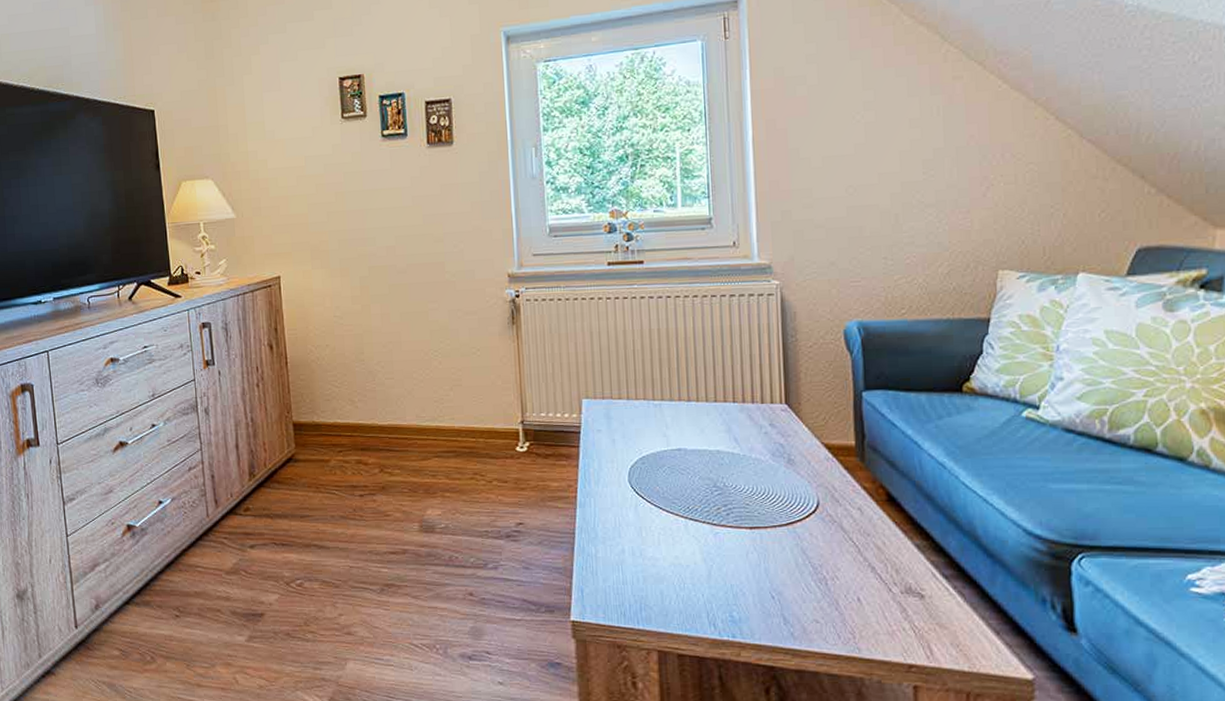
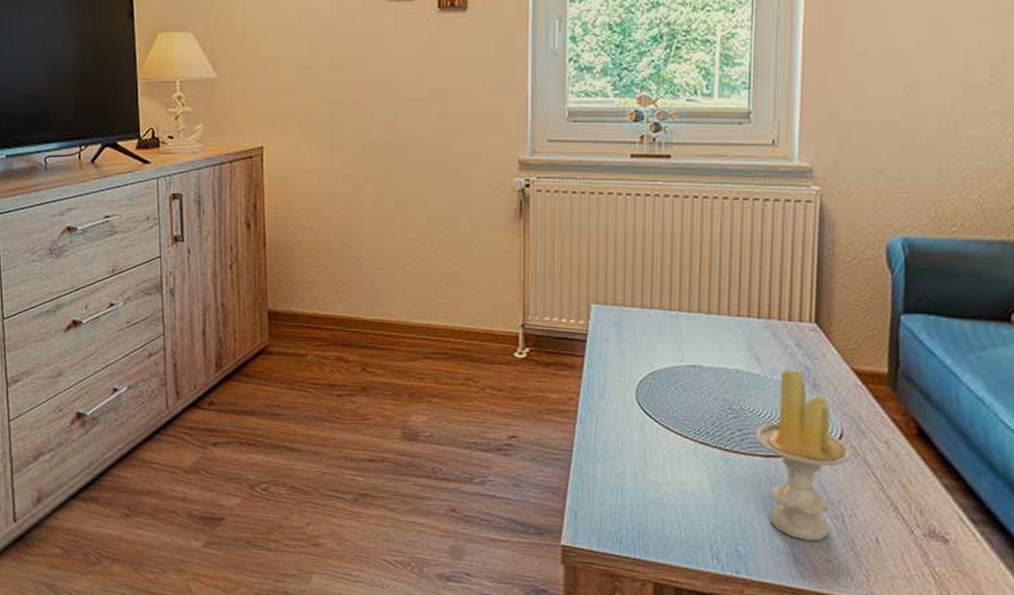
candle: none [739,447,829,604] -> present [755,368,851,541]

